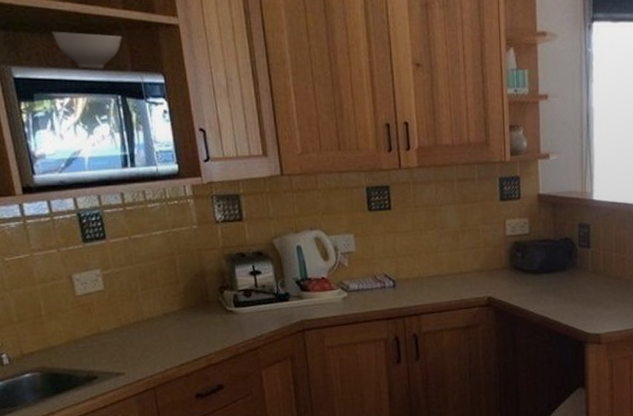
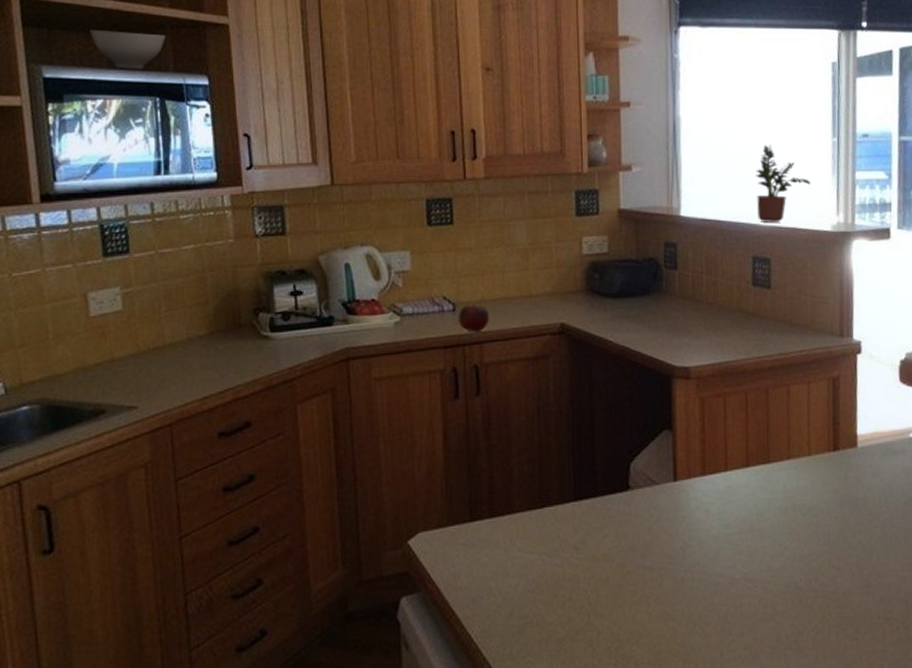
fruit: none [398,280,426,306] -> present [458,303,490,333]

